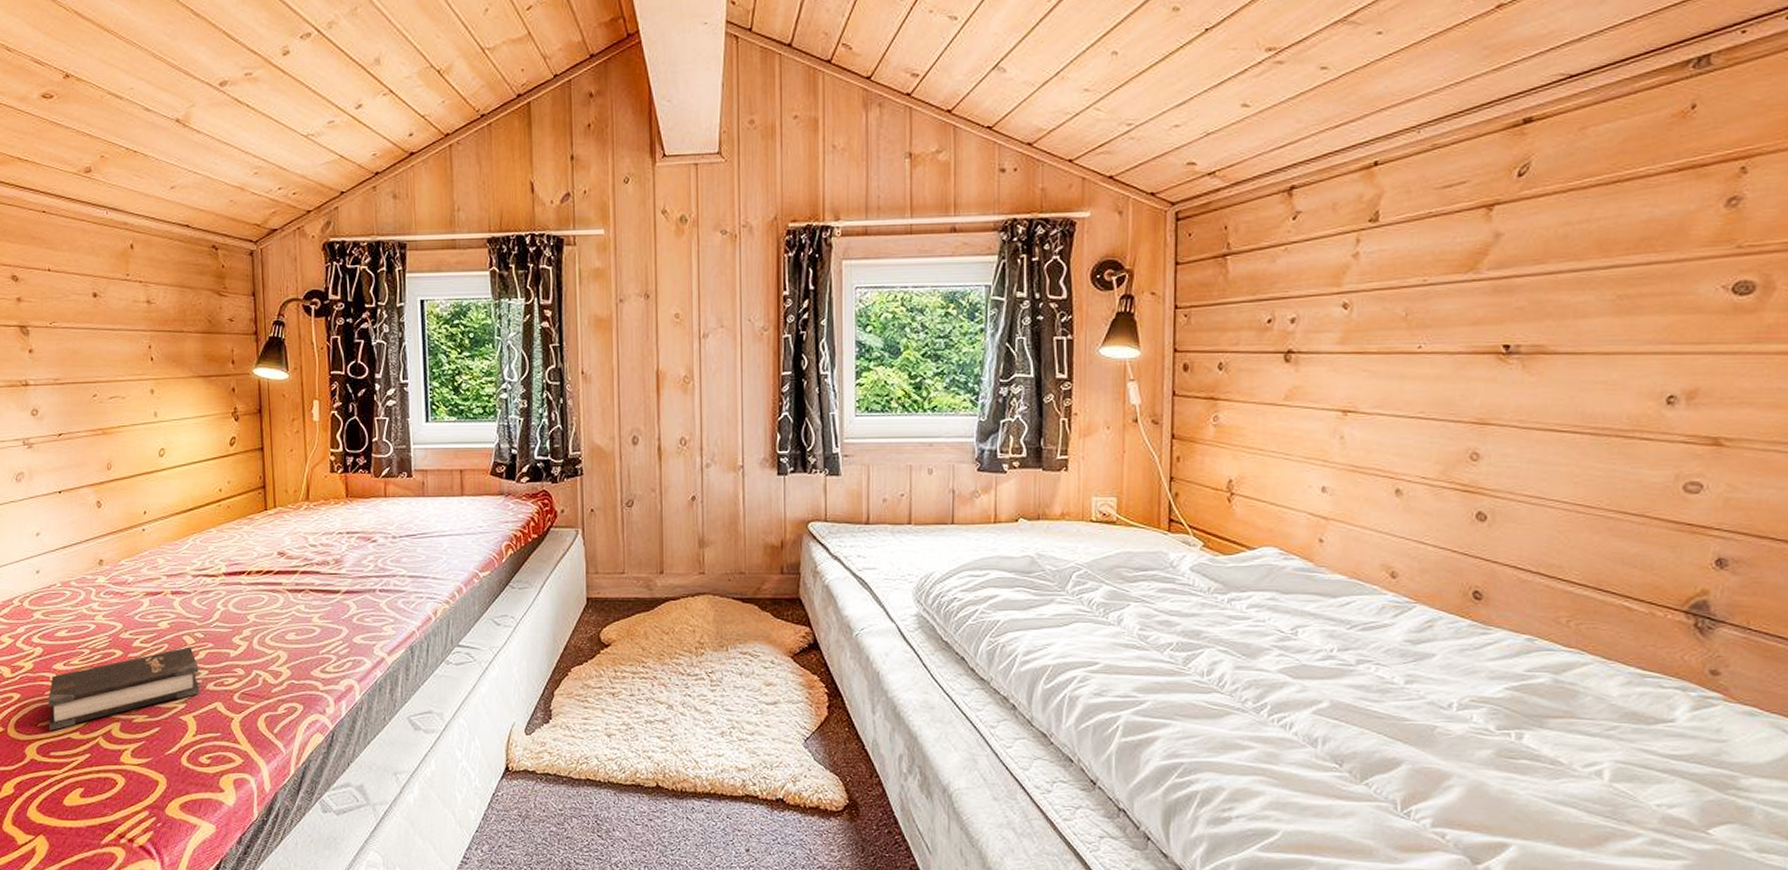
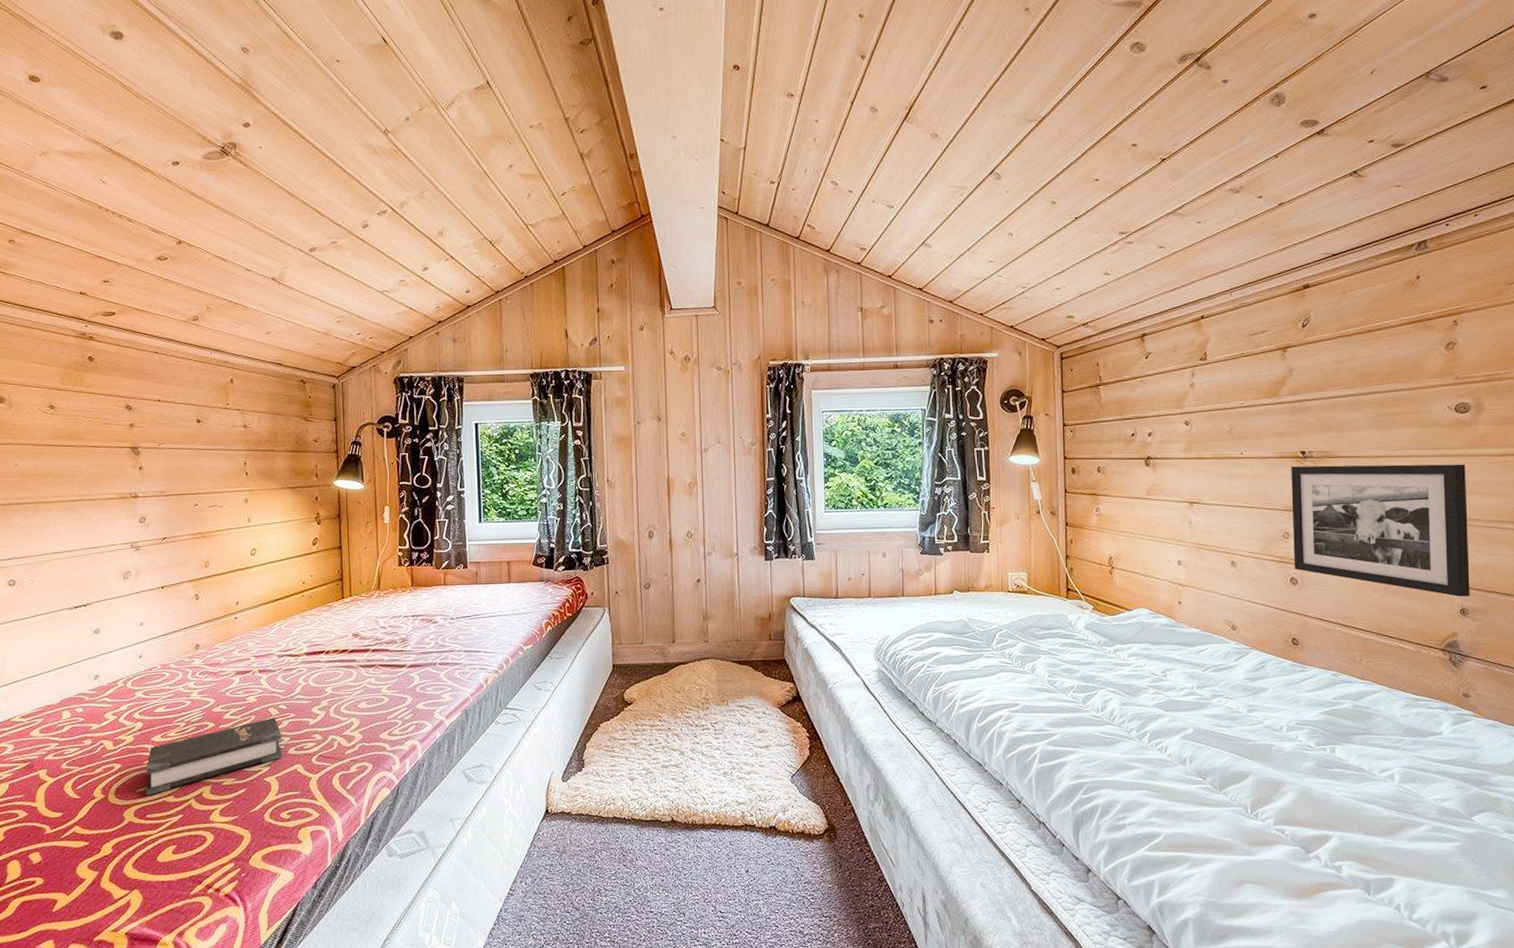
picture frame: none [1483,364,1741,543] -> present [1291,464,1470,597]

